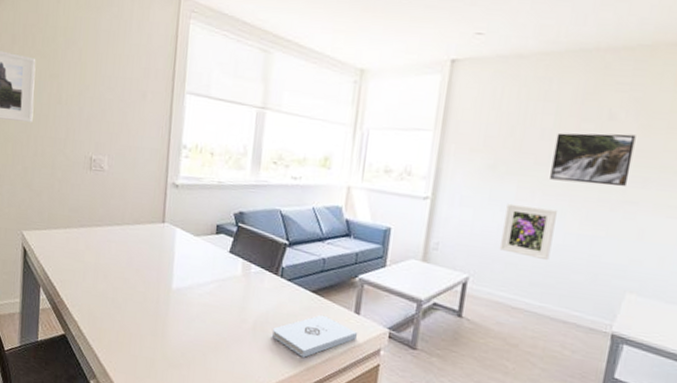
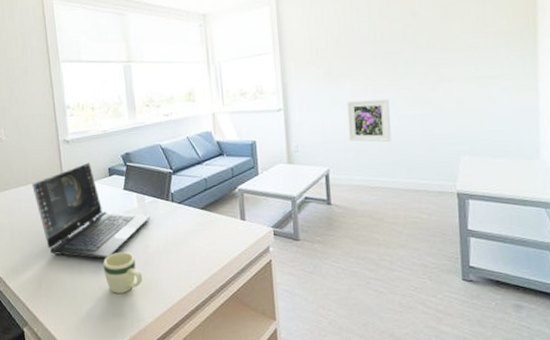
laptop: none [128,213,254,324] -> present [32,162,151,259]
mug: none [189,320,232,366] -> present [103,251,143,293]
notepad: present [271,314,357,358] -> none [173,227,247,268]
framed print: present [550,132,636,186] -> none [374,25,440,75]

